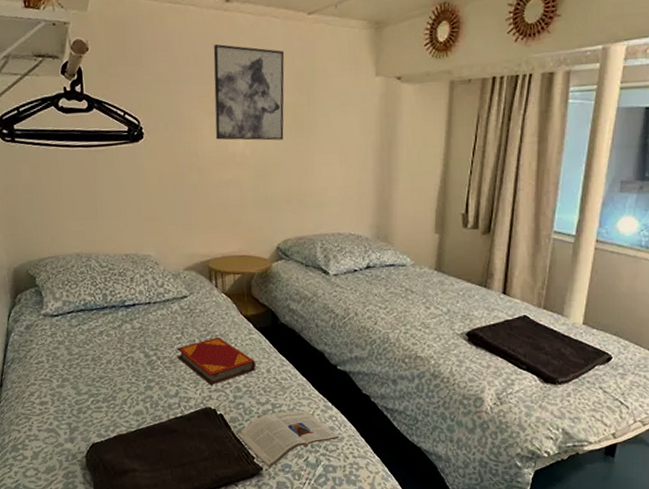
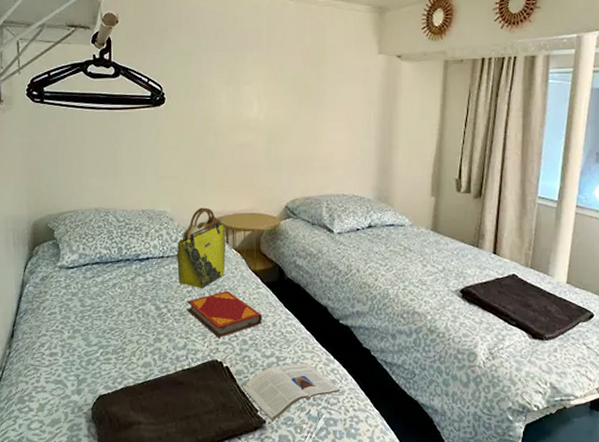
tote bag: none [163,250,216,335] -> present [176,207,226,288]
wall art: present [213,43,285,141] -> none [232,21,297,108]

